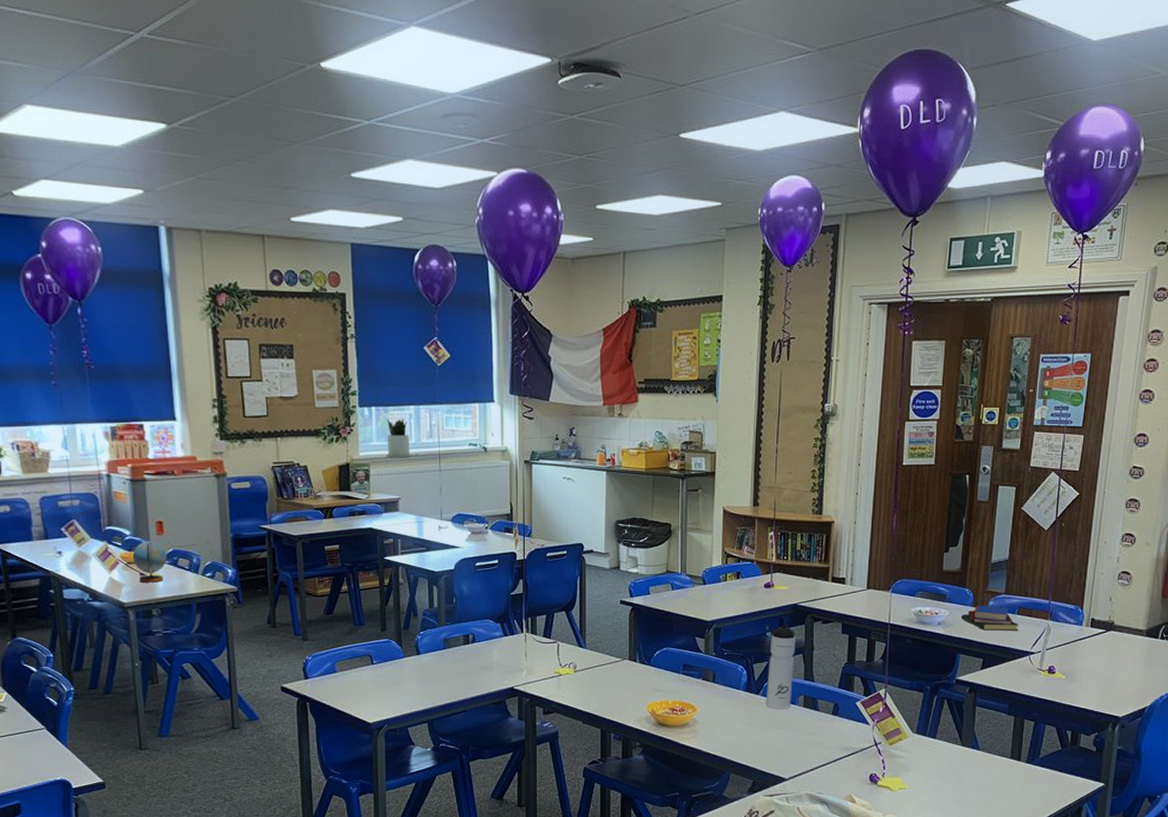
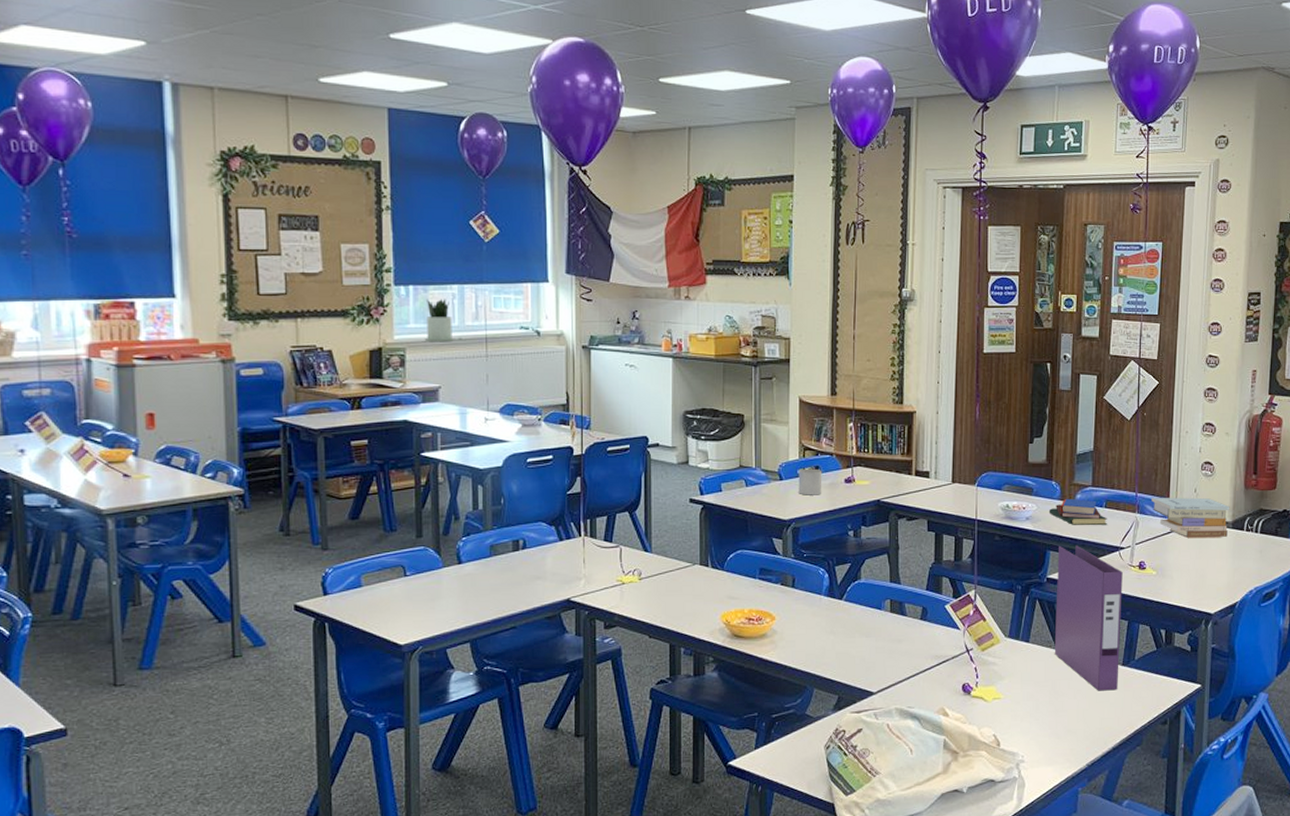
globe: present [132,541,167,583] -> none [114,436,158,485]
mug: none [720,574,743,599] -> present [798,468,822,495]
water bottle: present [765,623,796,710] -> none [849,521,880,616]
binder: none [959,649,1032,786] -> present [1054,545,1123,691]
books: none [1065,605,1146,644] -> present [1151,497,1230,538]

